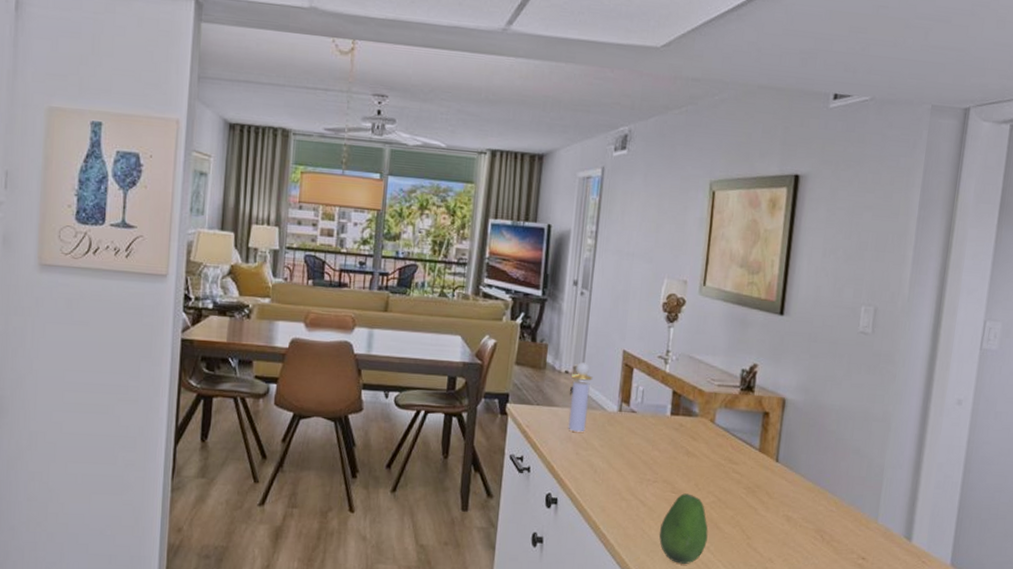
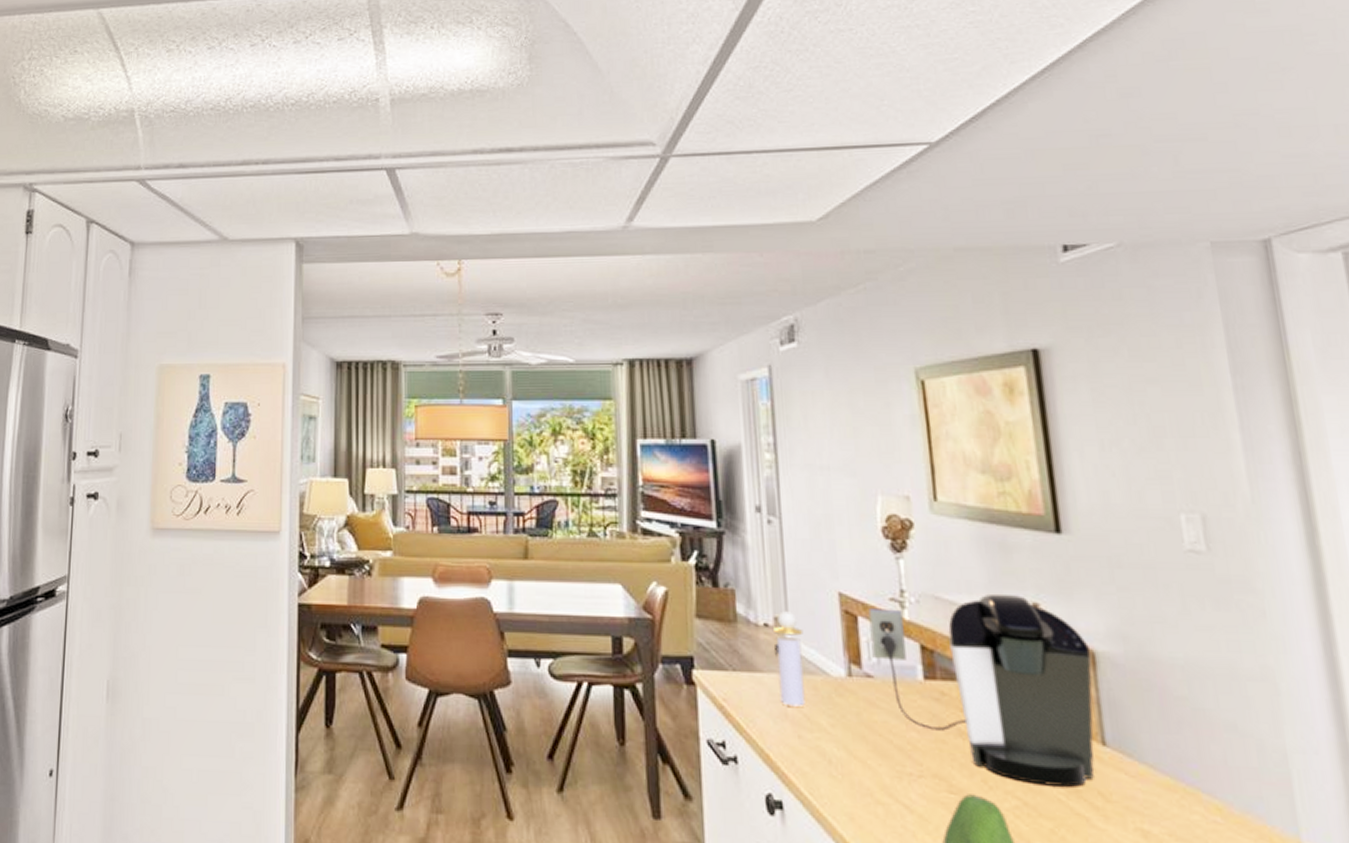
coffee maker: none [638,356,784,489] -> present [868,593,1095,787]

